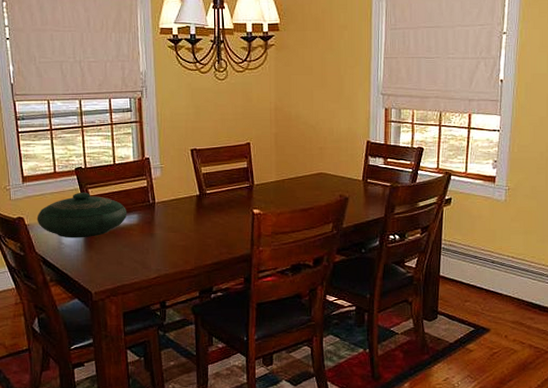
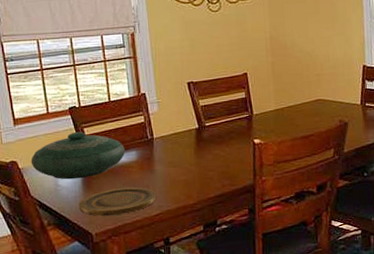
plate: none [80,249,155,275] -> present [78,187,157,216]

